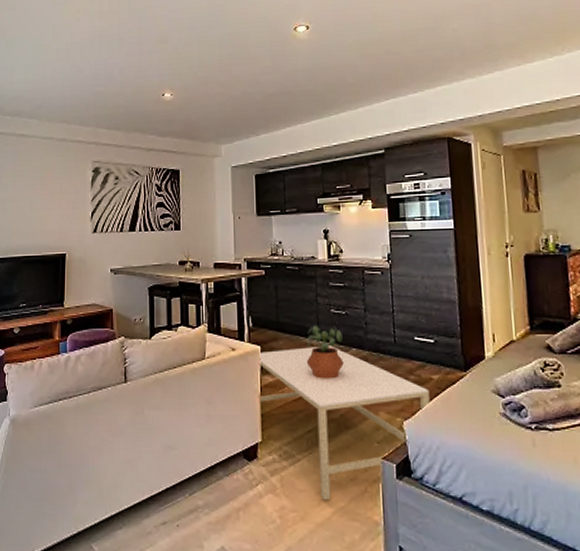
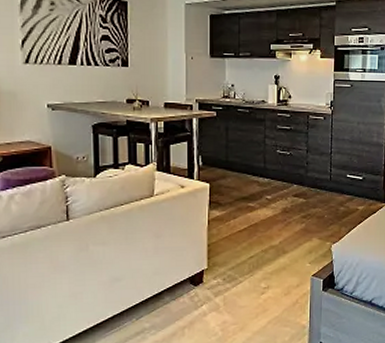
coffee table: present [258,346,430,501] -> none [205,182,355,313]
potted plant: present [306,325,344,379] -> none [252,165,286,212]

